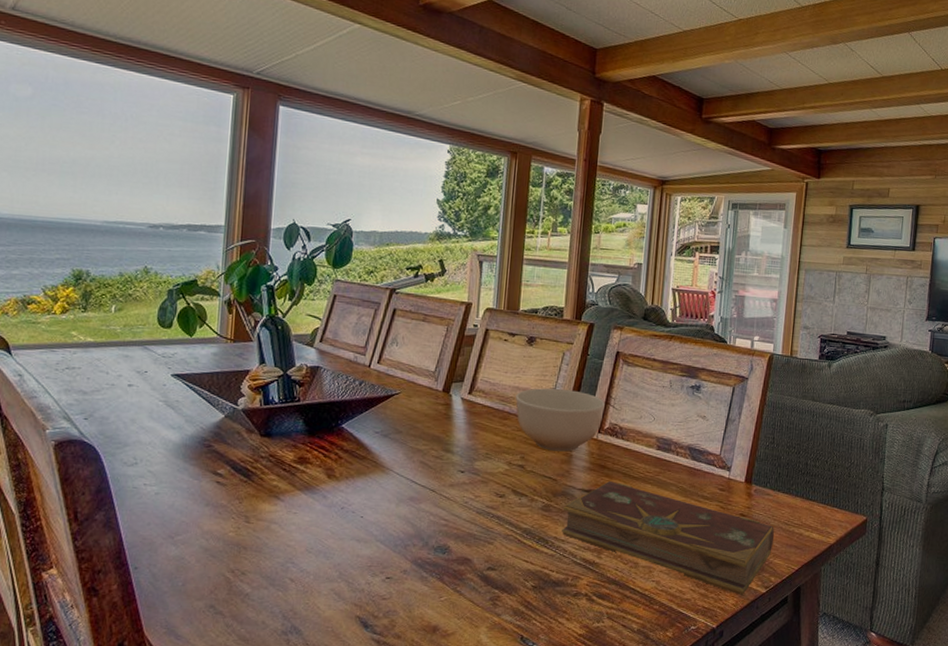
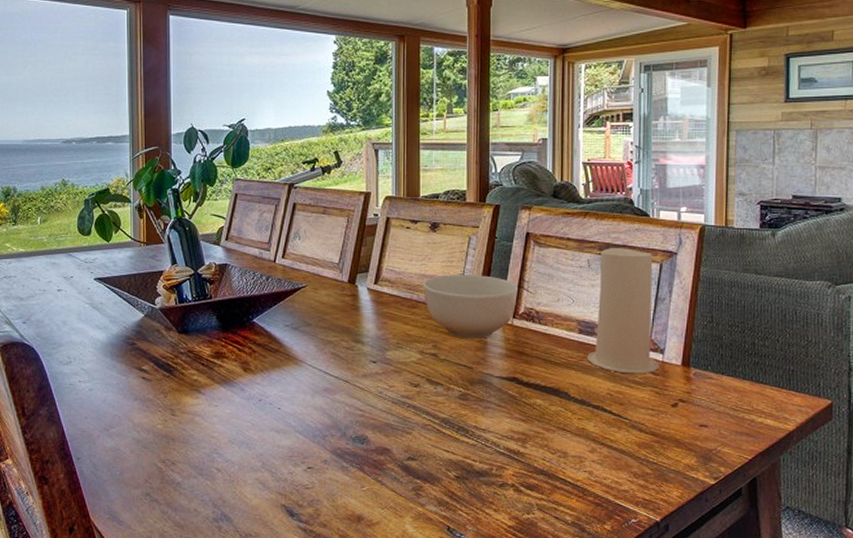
book: present [562,481,774,595] -> none [481,368,720,487]
candle: none [663,370,727,490] -> present [587,248,660,374]

